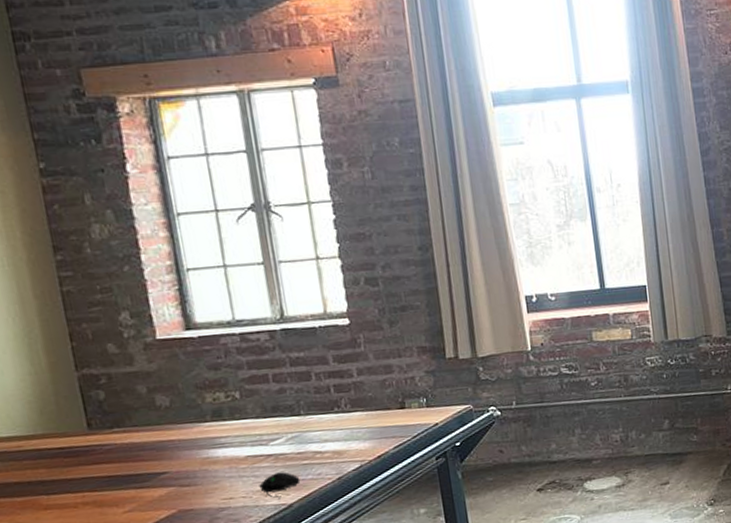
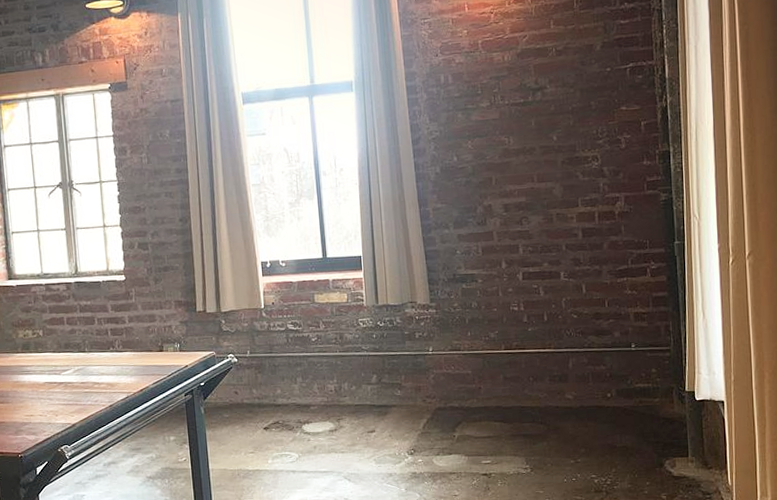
computer mouse: present [259,472,301,499] -> none [52,397,82,419]

